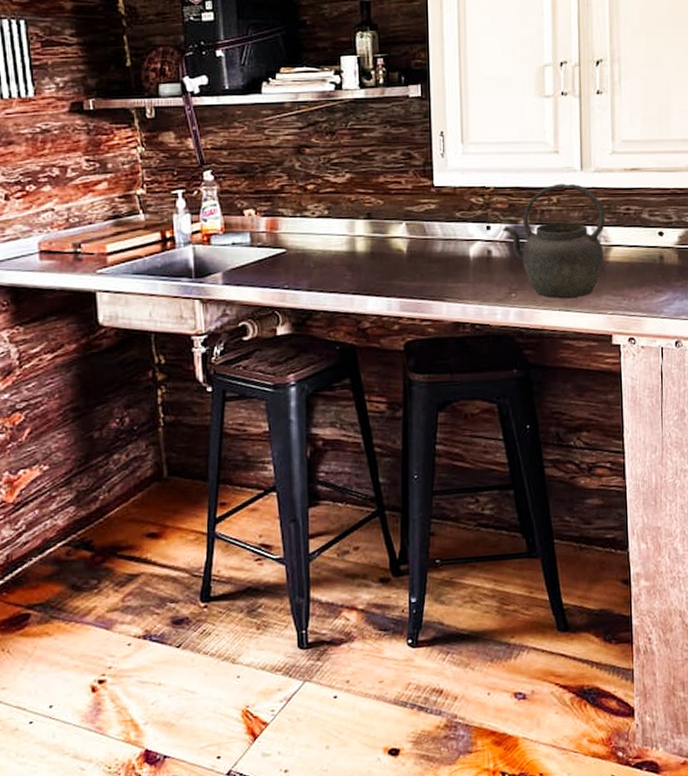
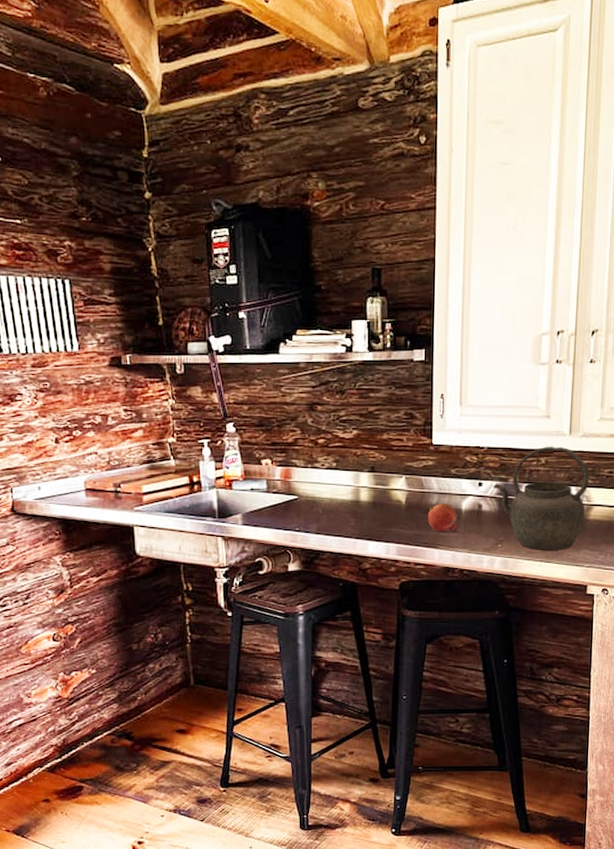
fruit: none [433,250,468,283] -> present [428,503,459,532]

